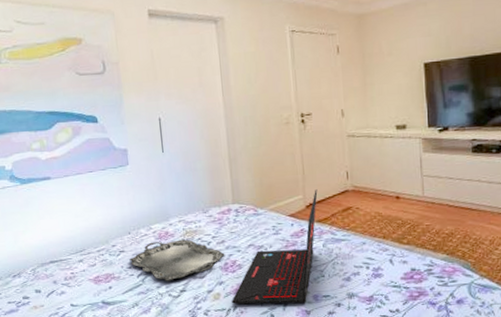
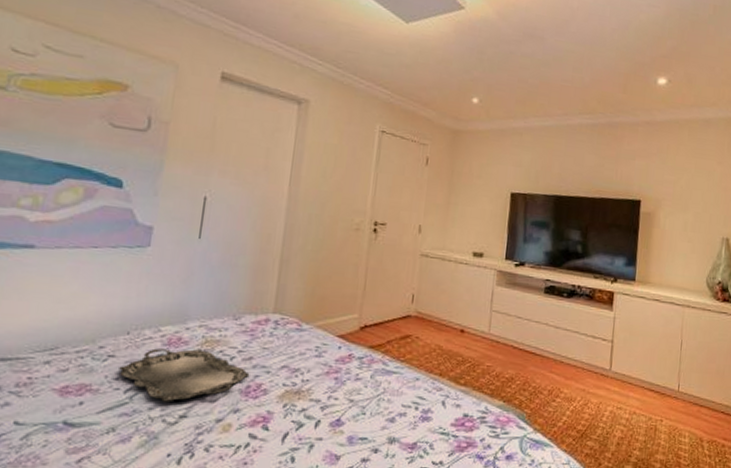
laptop: present [231,189,318,305] -> none [243,310,377,444]

